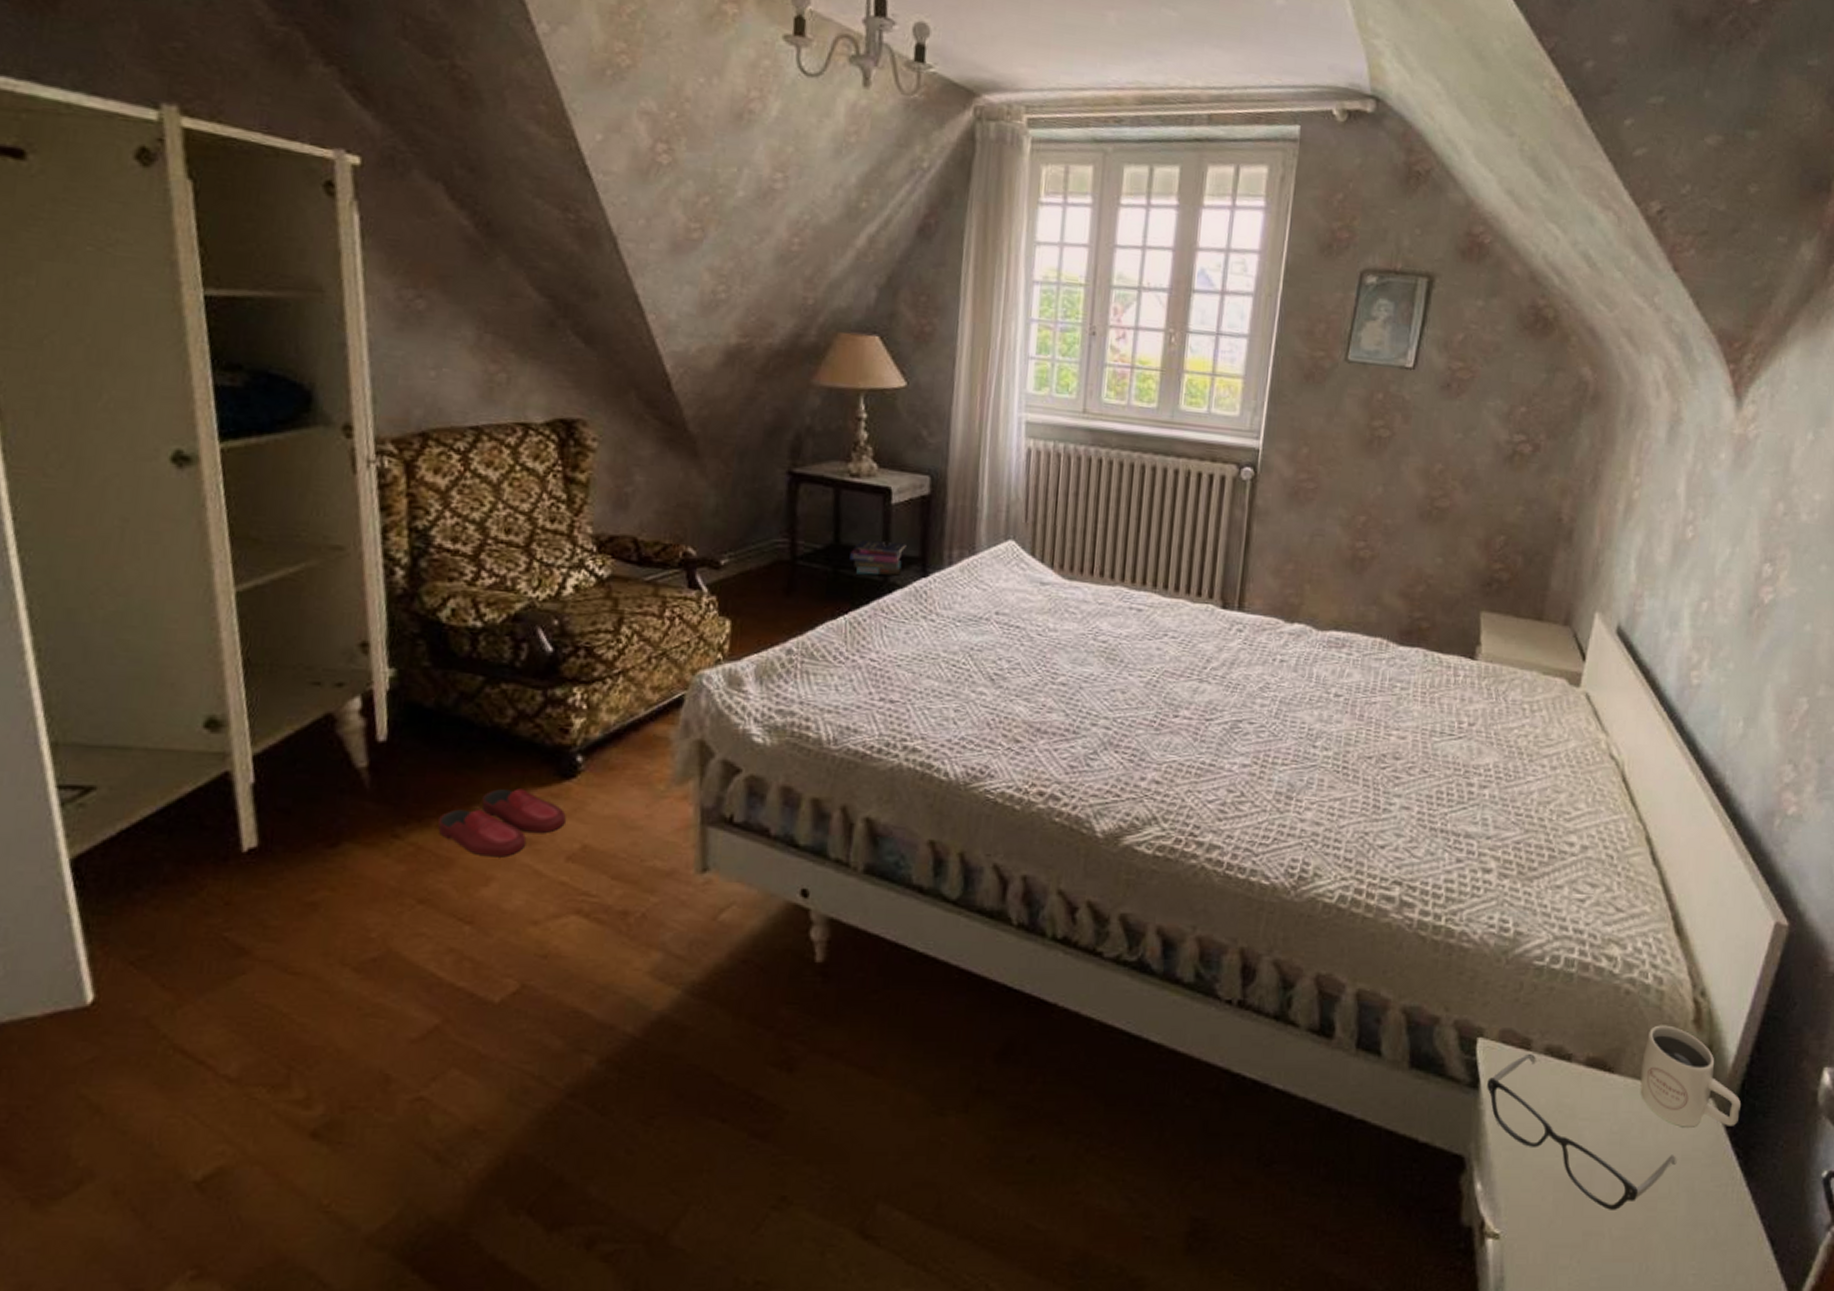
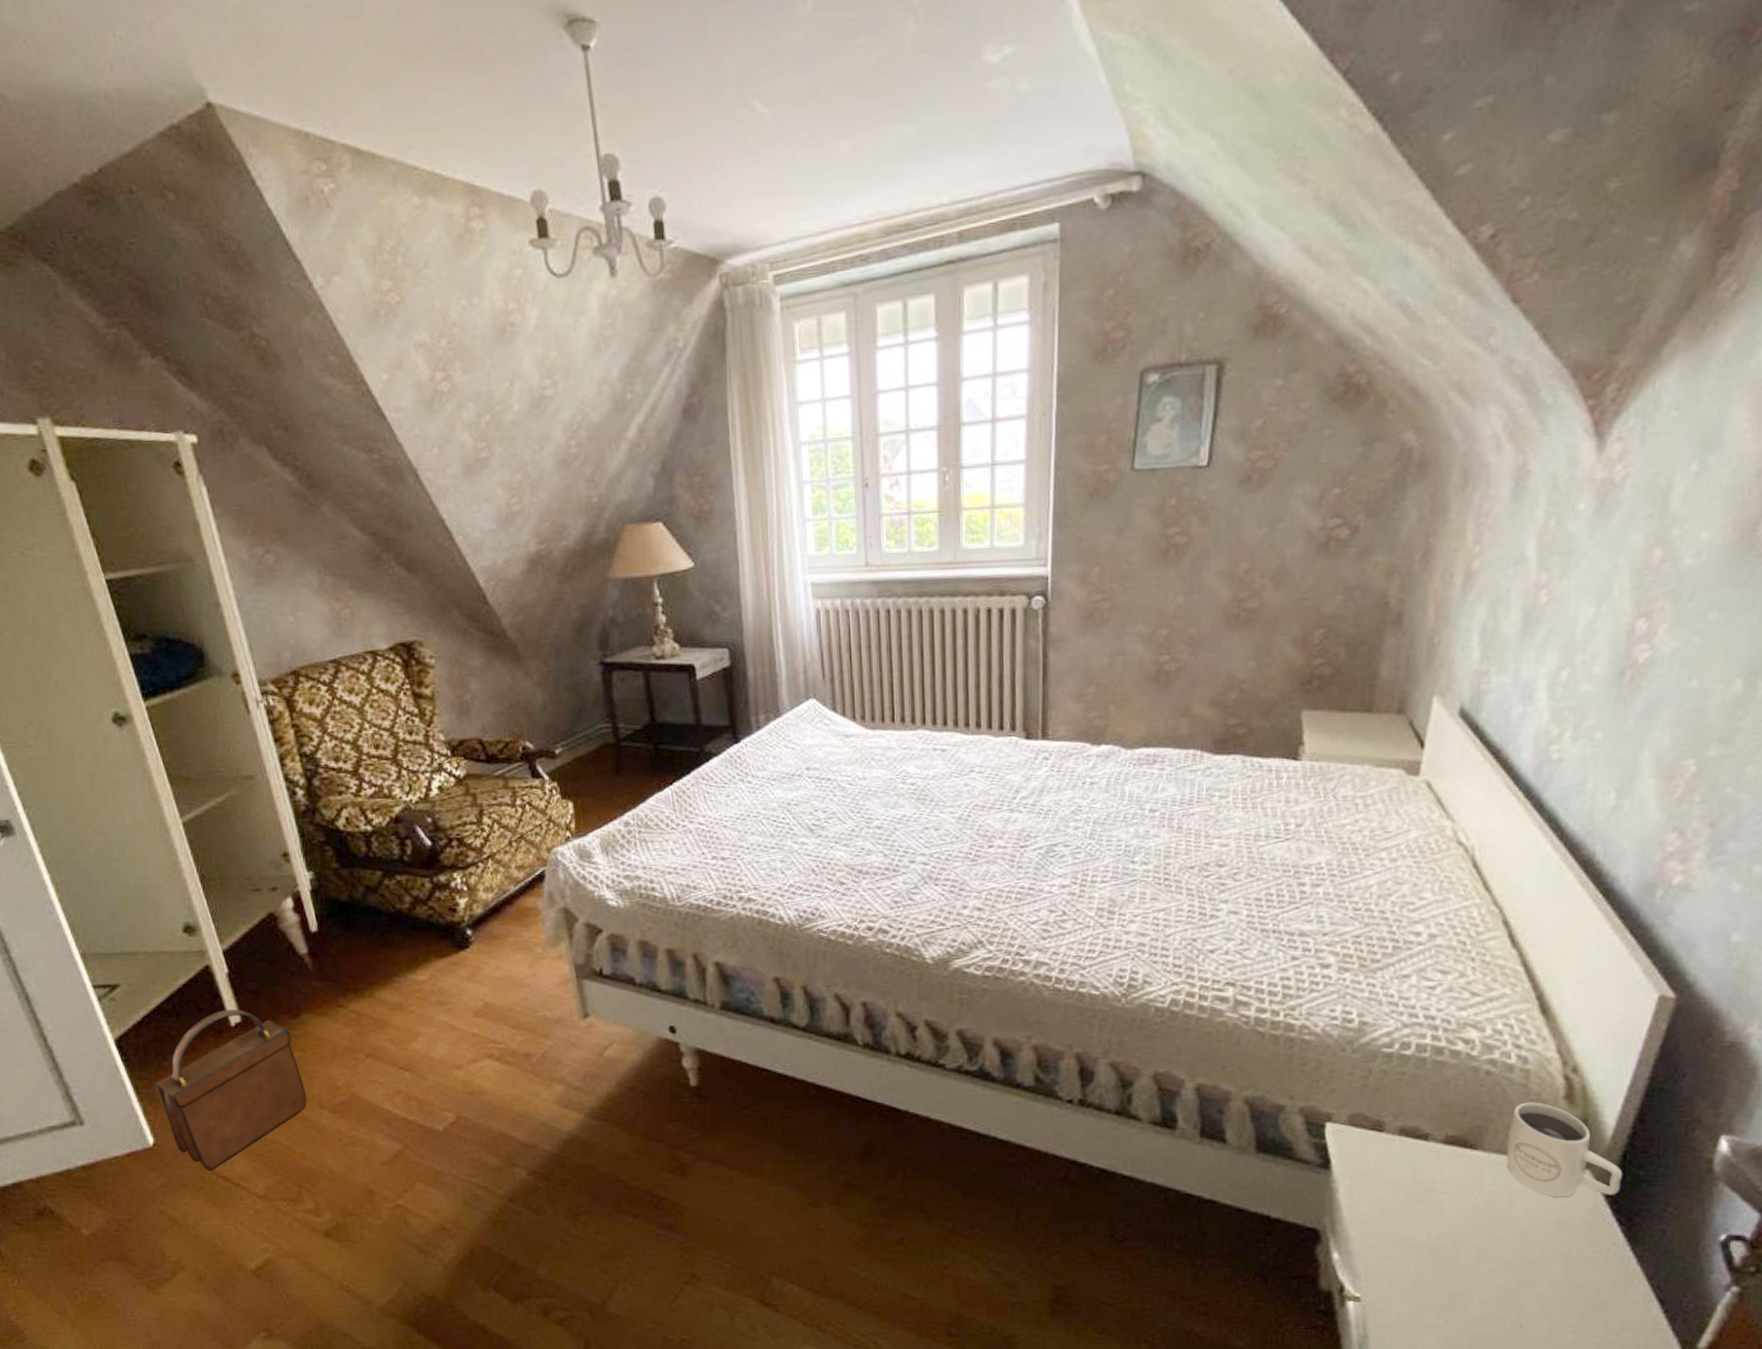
handbag: none [114,830,326,1043] -> present [155,1009,307,1171]
slippers: present [438,788,566,858] -> none [369,960,467,1017]
books: present [850,540,907,576] -> none [666,715,716,748]
eyeglasses: present [1487,1054,1677,1210] -> none [1339,1136,1550,1275]

